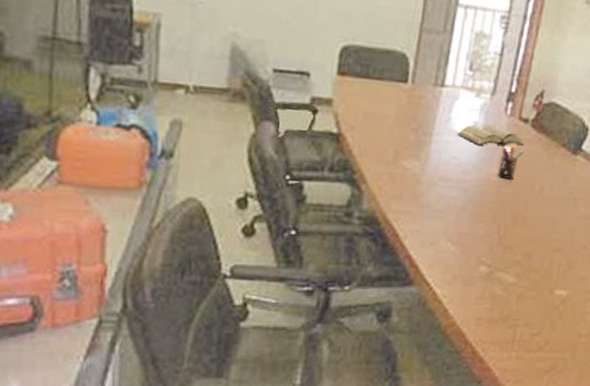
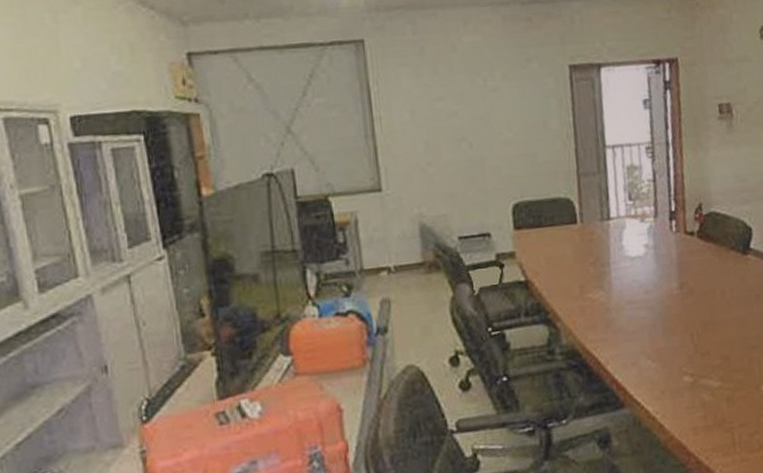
diary: present [457,123,525,147] -> none [632,242,696,266]
pen holder: present [497,145,524,179] -> none [676,258,697,291]

